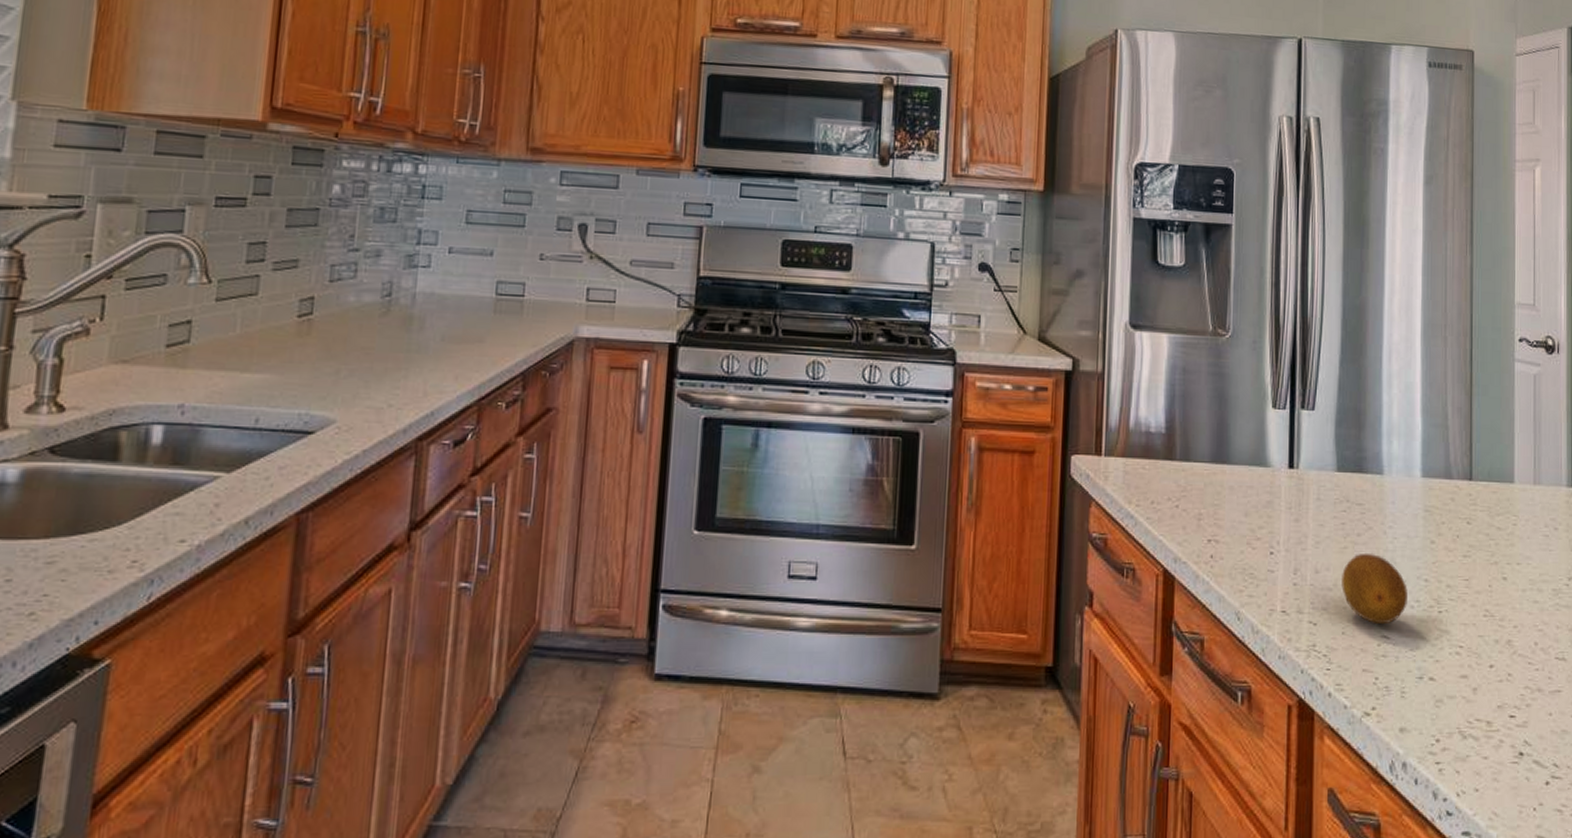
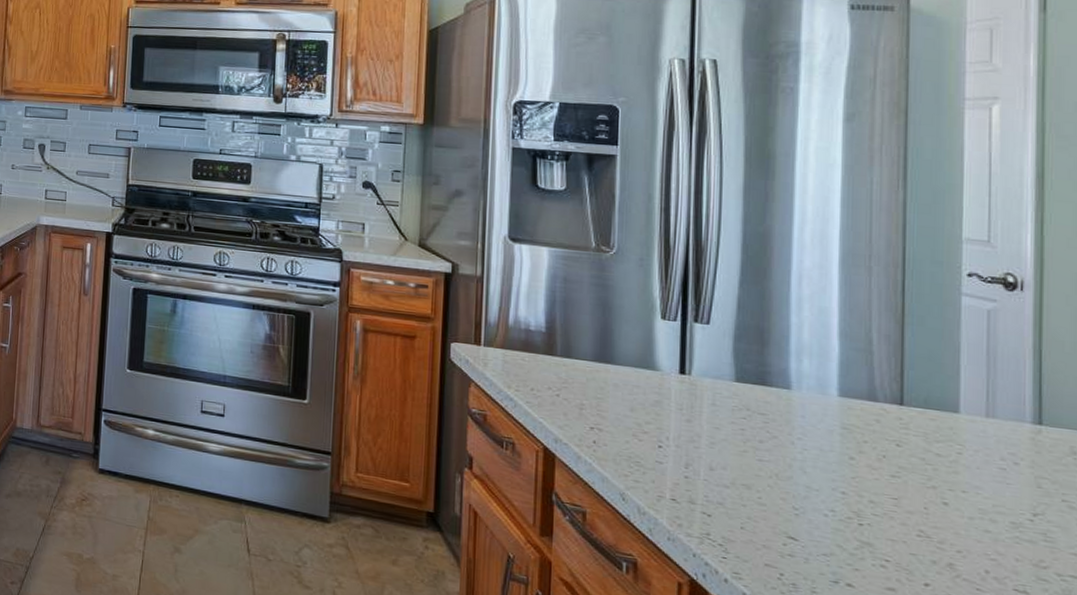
fruit: present [1340,554,1408,625] -> none [739,459,820,527]

